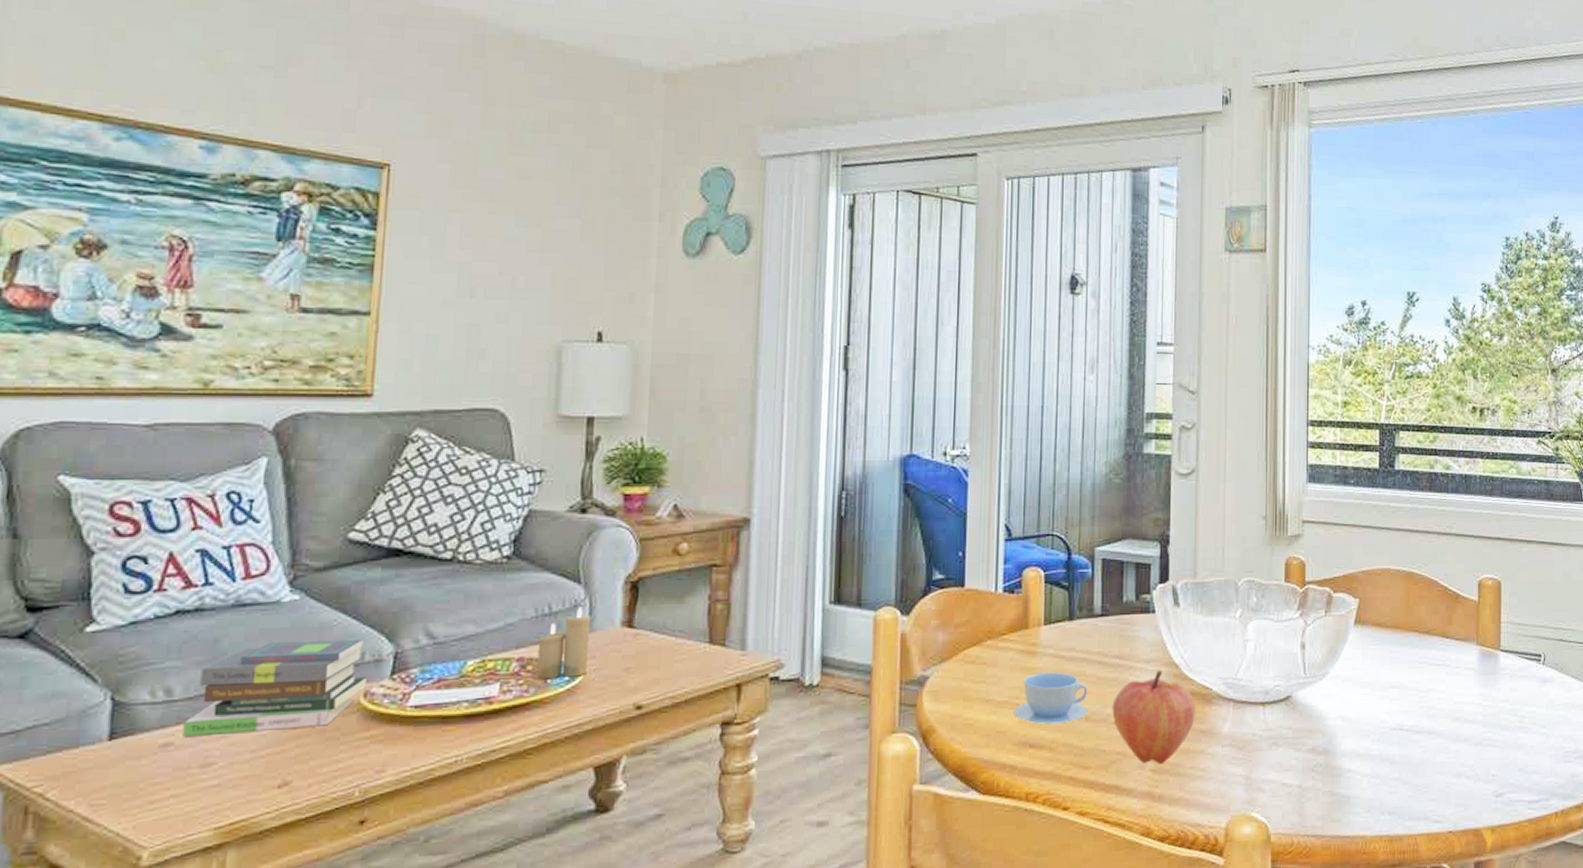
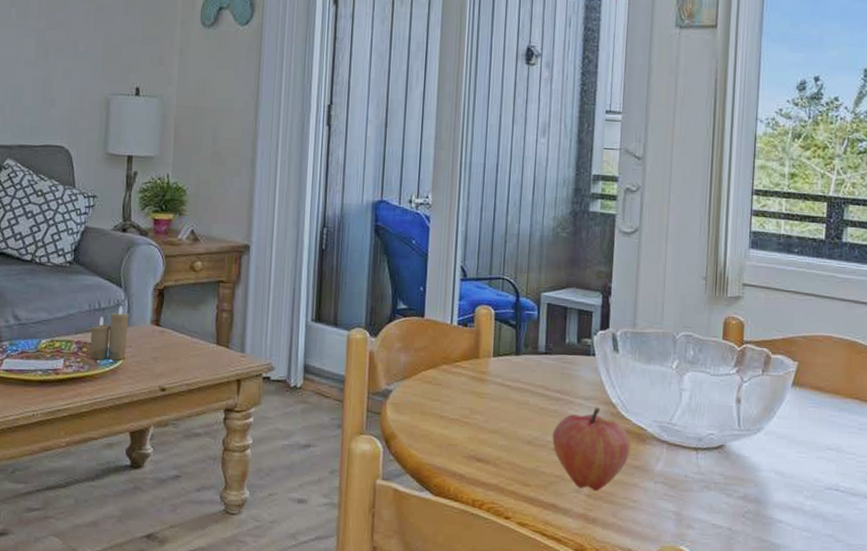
teacup: present [1013,672,1088,724] -> none [464,397,531,444]

